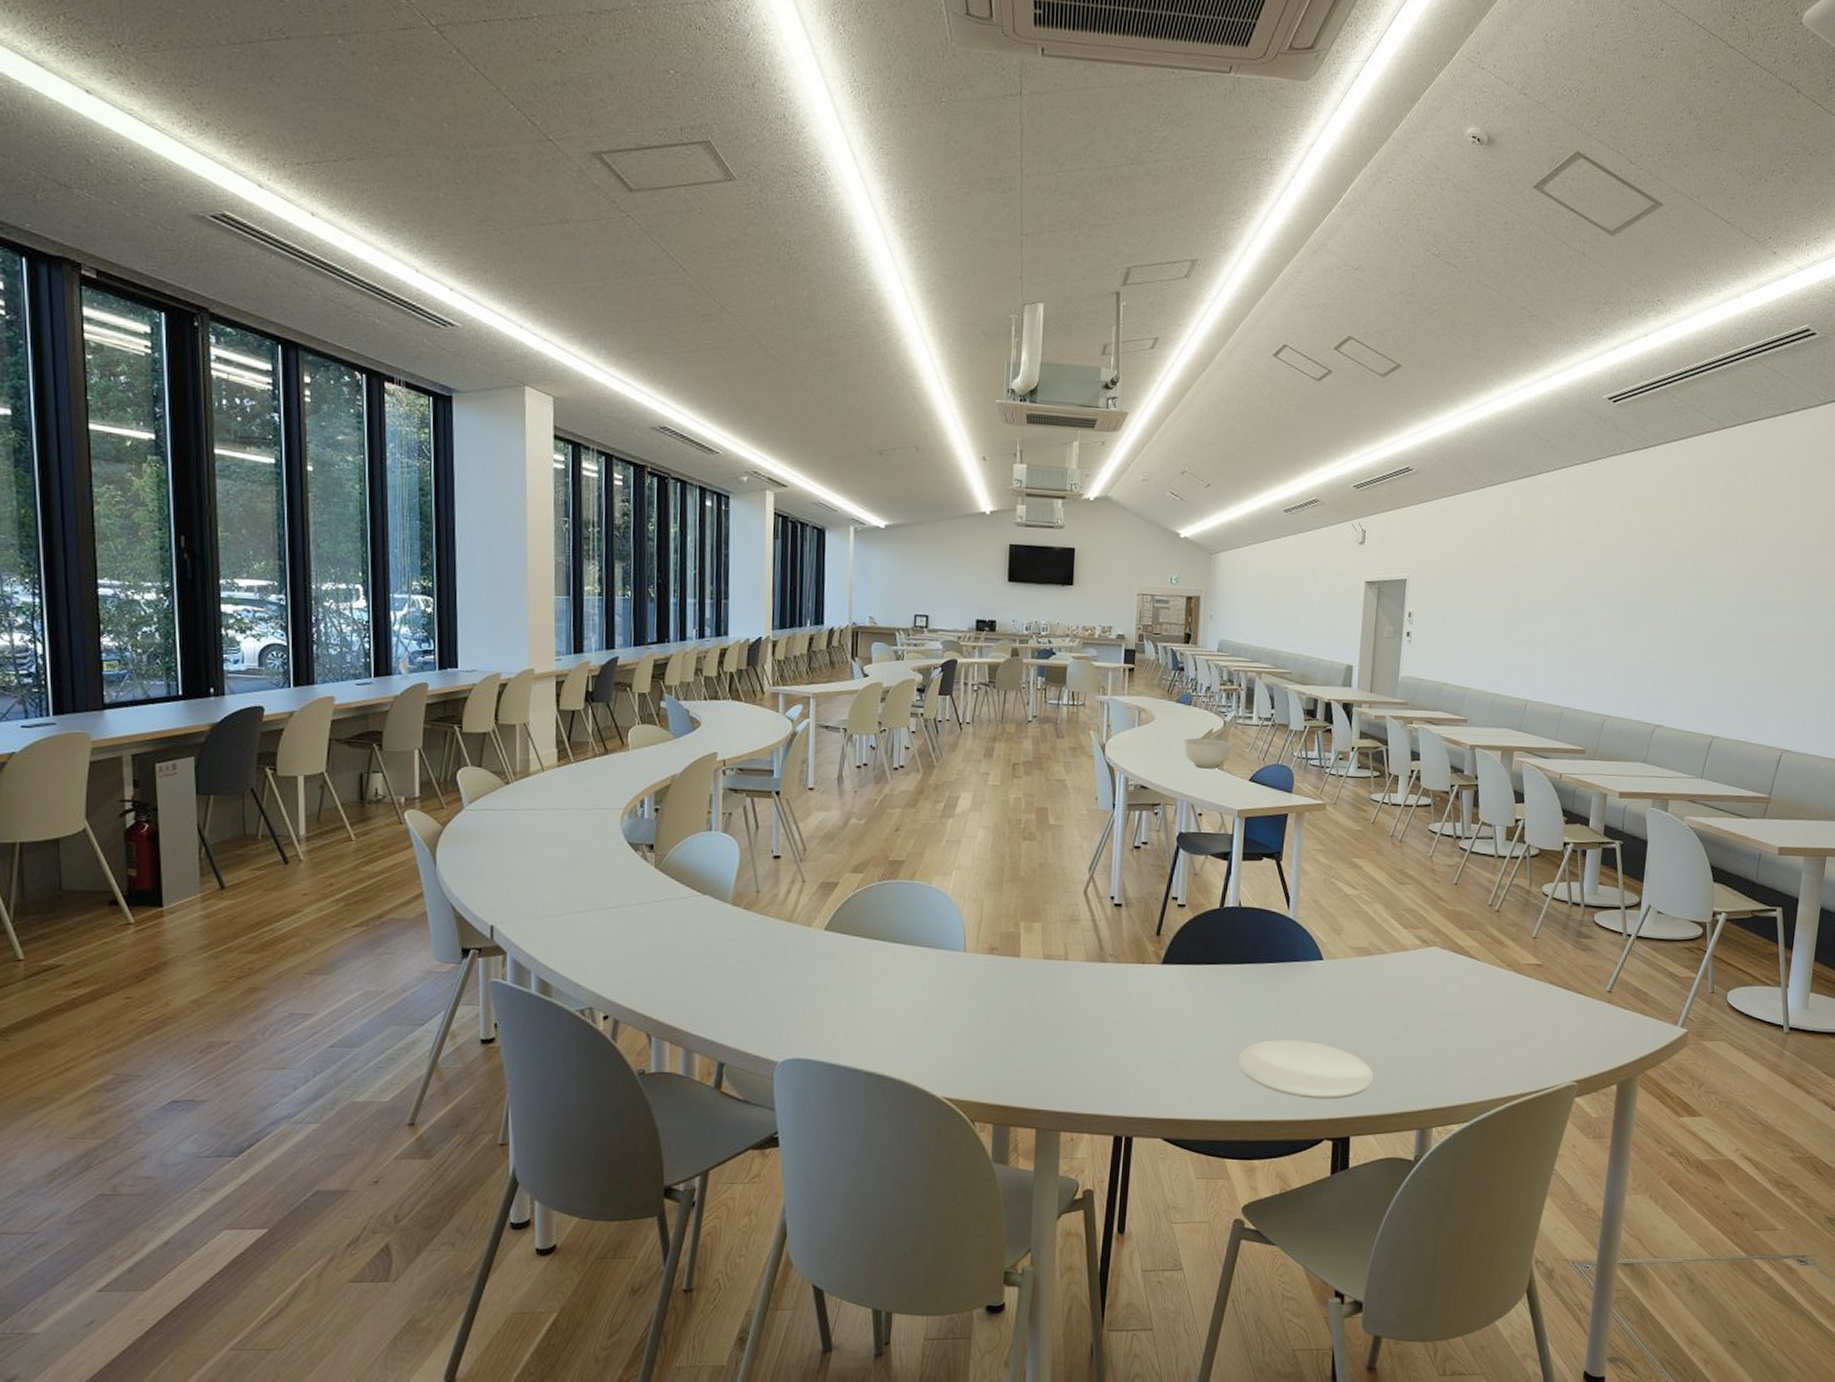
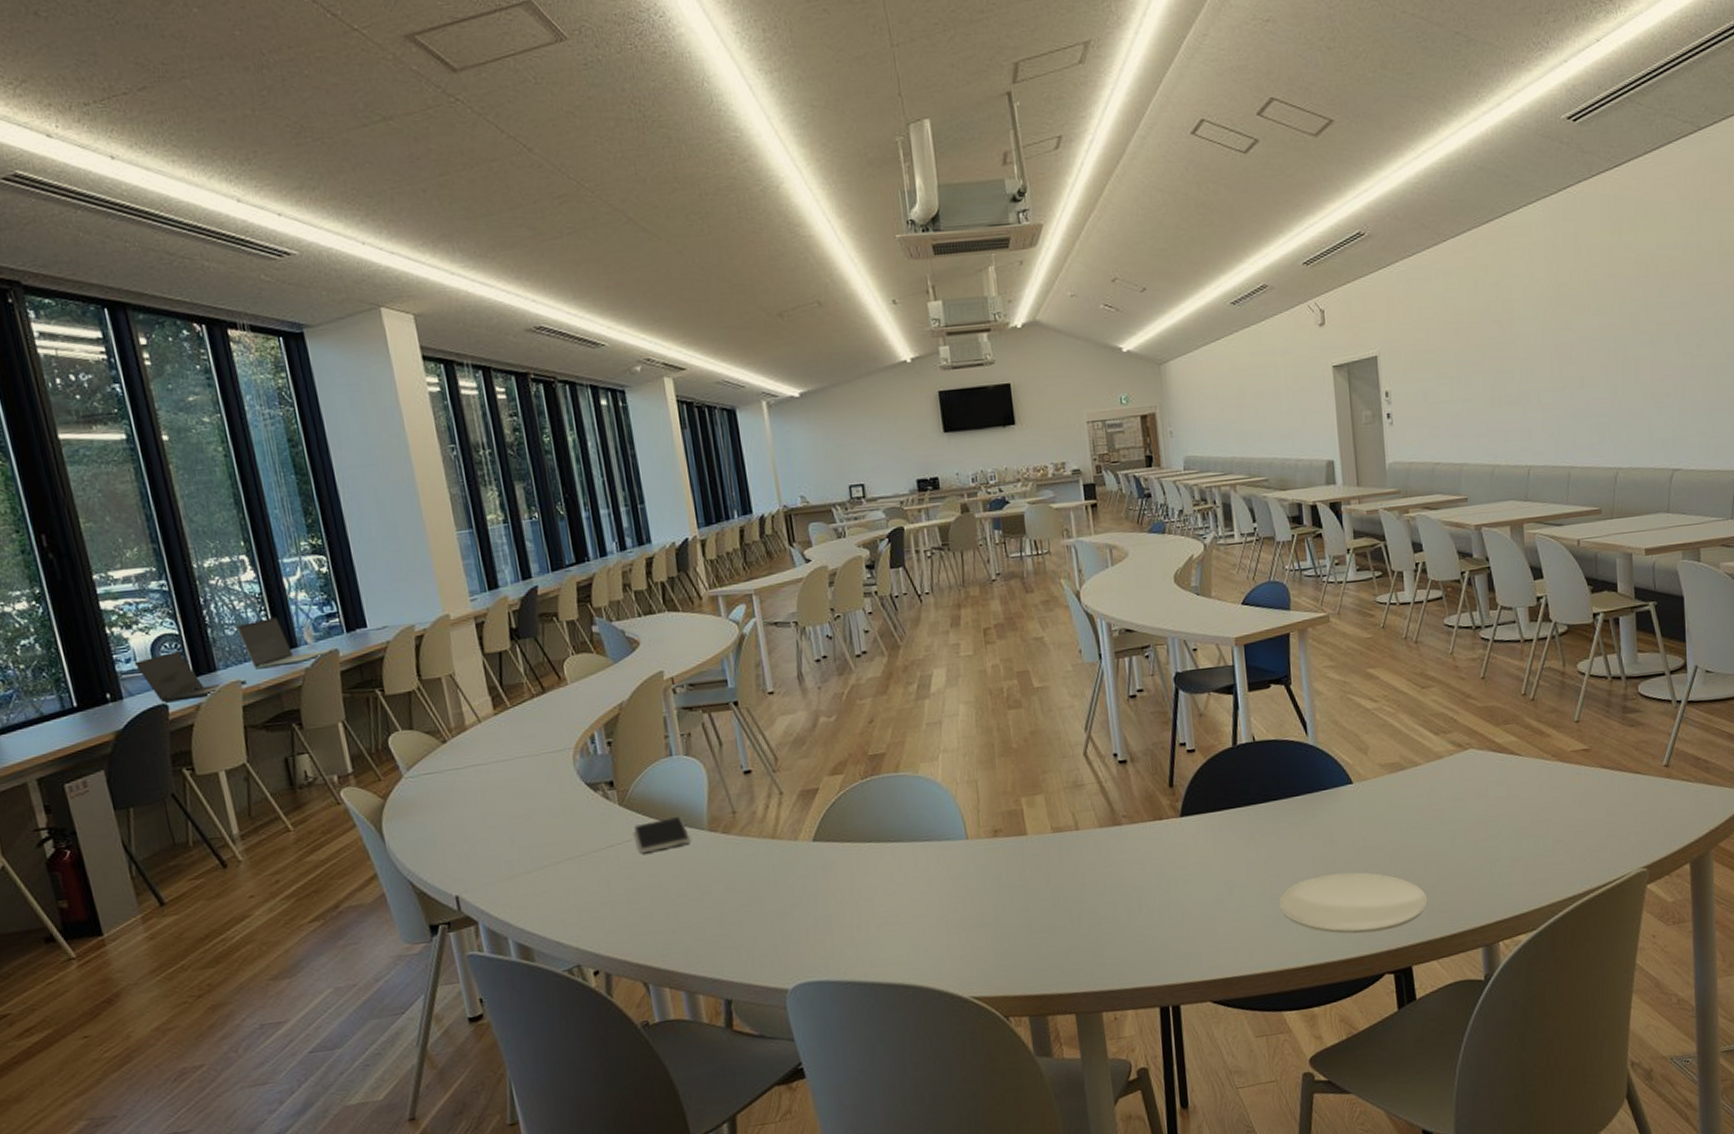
laptop: none [241,661,340,706] -> present [134,652,248,703]
laptop: none [340,644,427,690] -> present [236,616,337,670]
tablet: none [664,887,715,916] -> present [634,817,692,854]
bowl: present [1184,737,1233,769] -> none [1164,564,1218,600]

